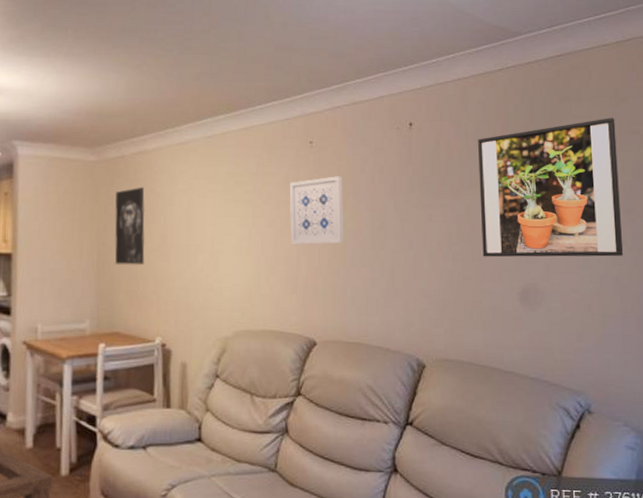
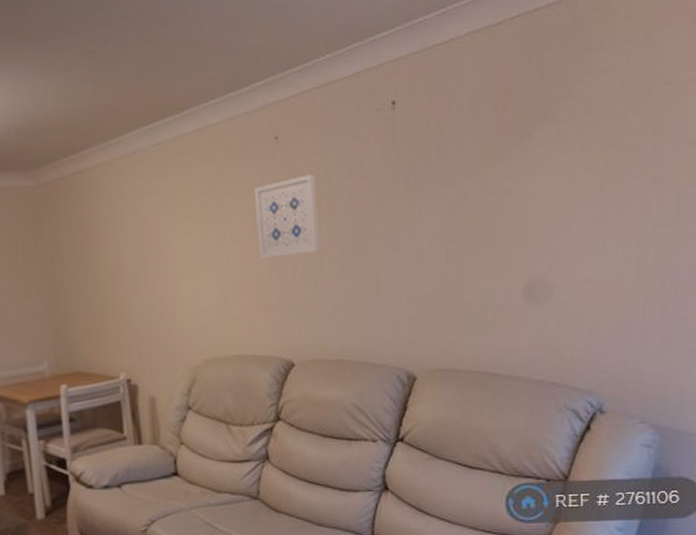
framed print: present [115,186,145,265] -> none [58,210,99,300]
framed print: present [478,118,624,257] -> none [475,67,649,252]

